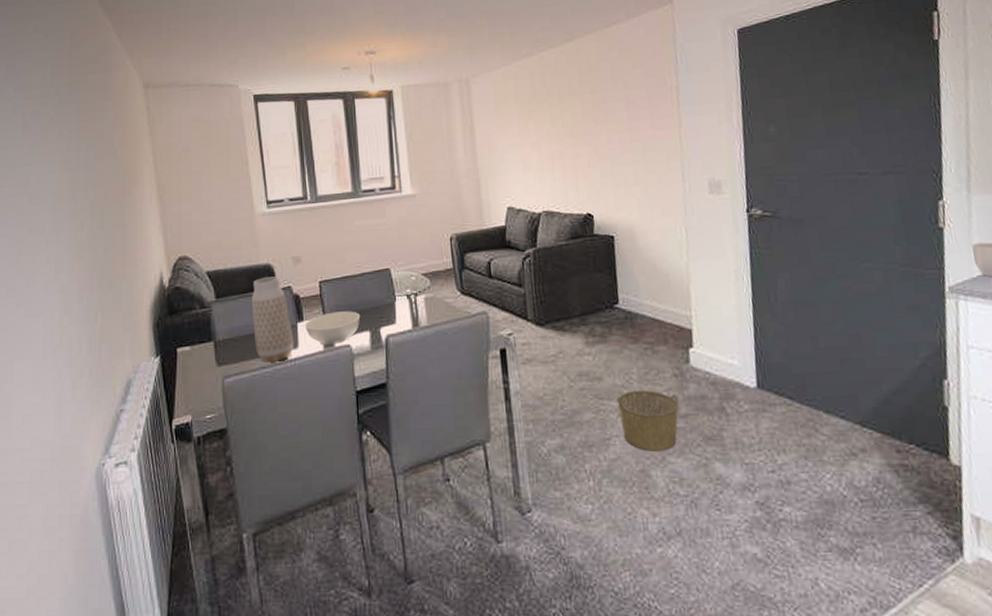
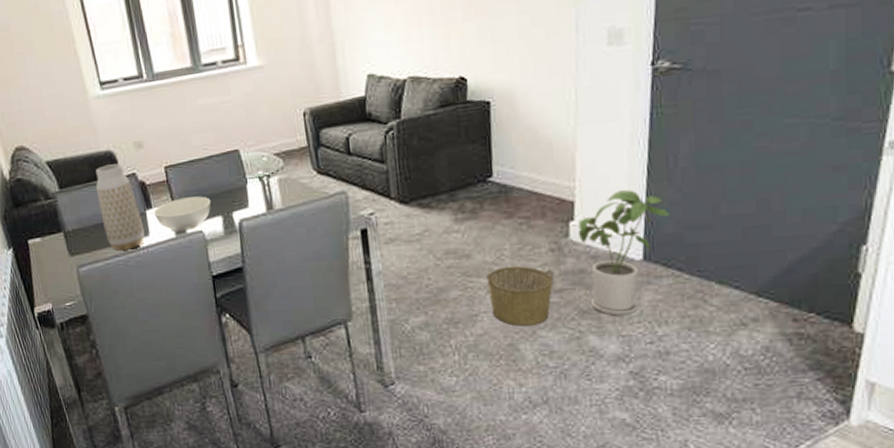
house plant: none [697,321,777,443] -> present [578,190,670,316]

